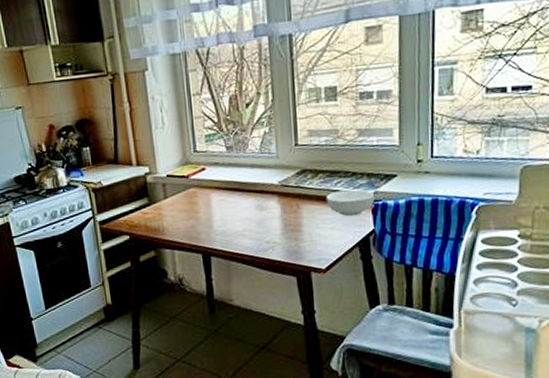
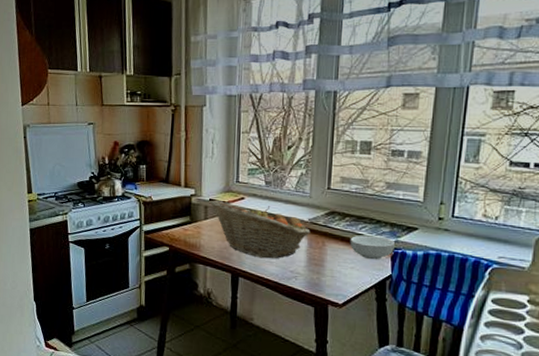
fruit basket: none [167,173,282,233] -> present [209,199,311,259]

